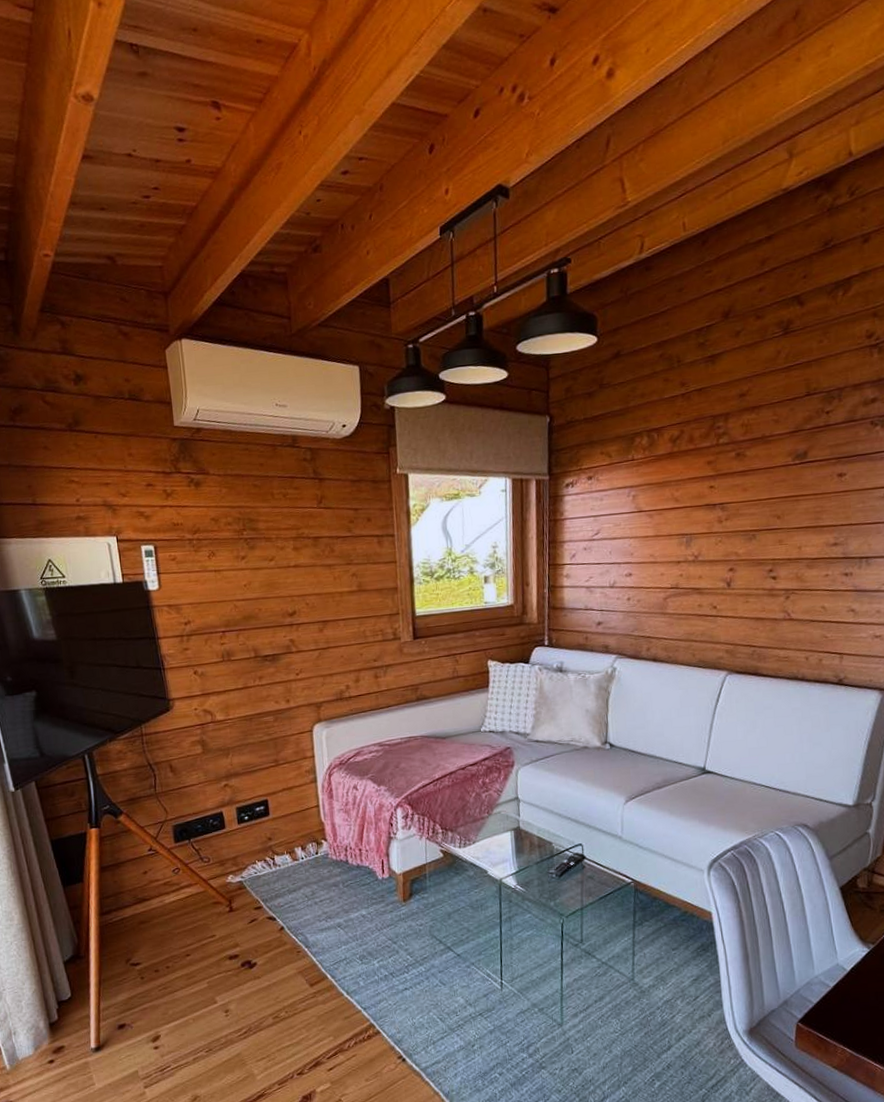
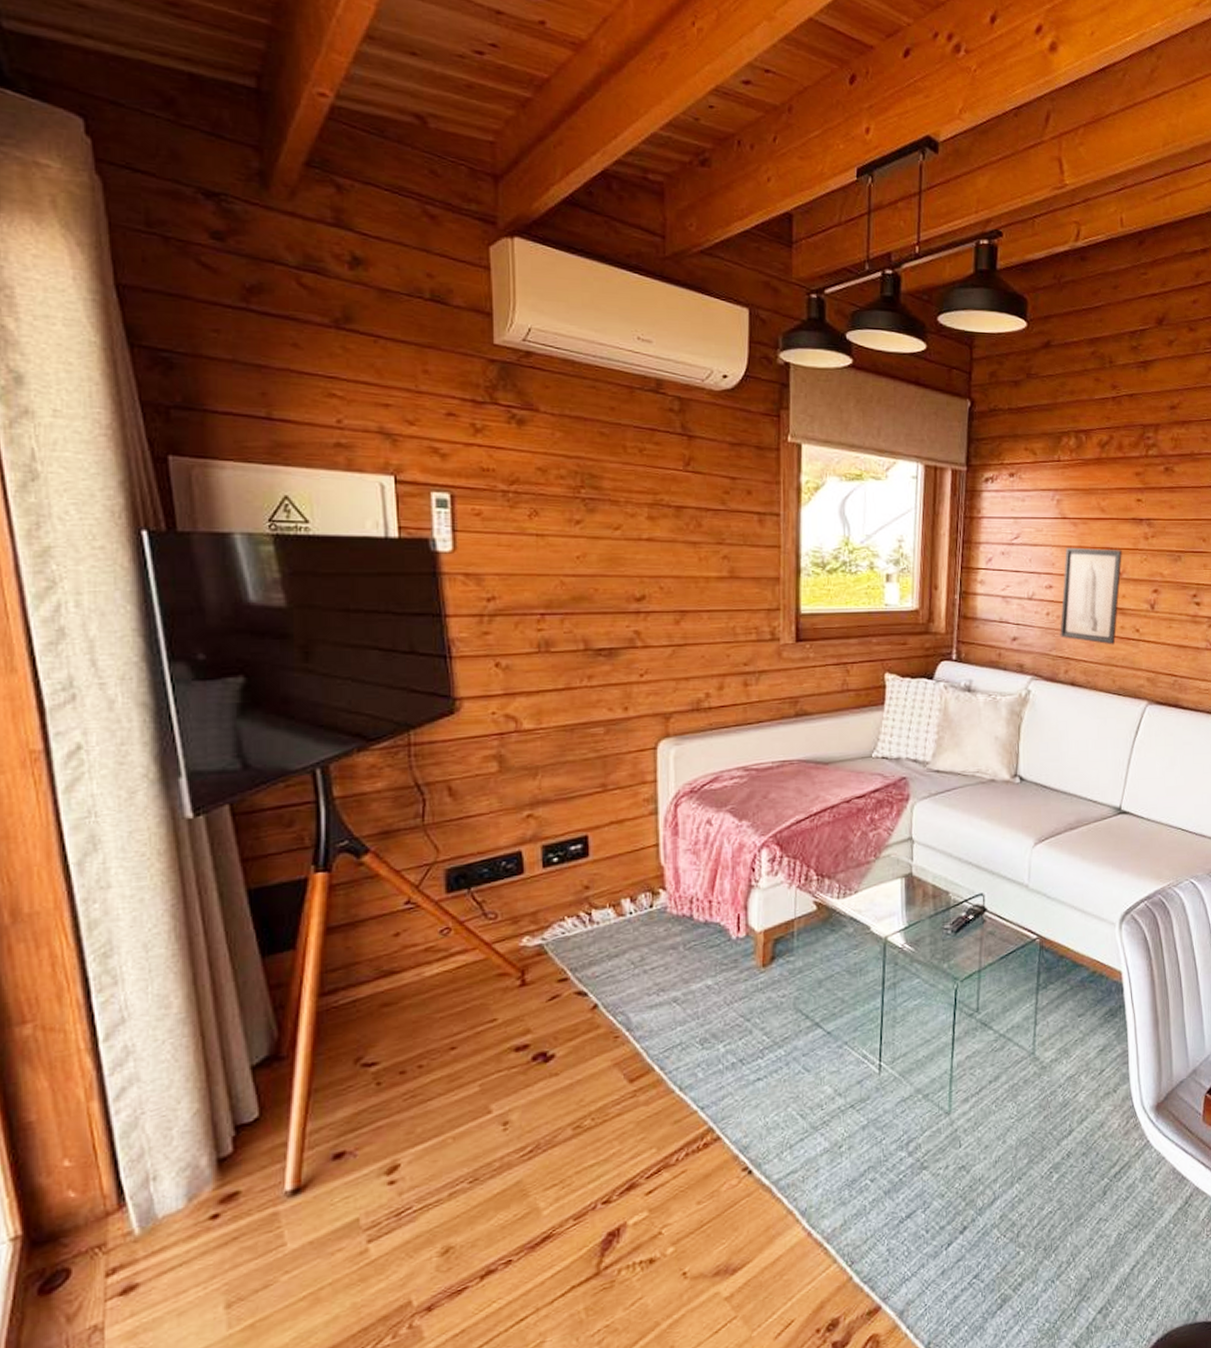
wall art: none [640,535,697,623] -> present [1060,547,1122,645]

